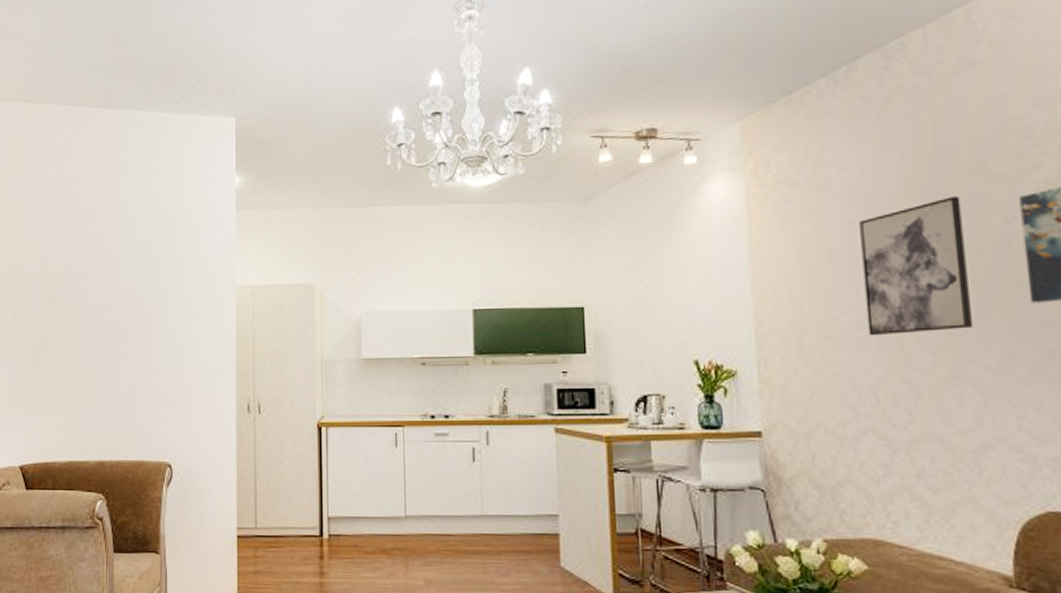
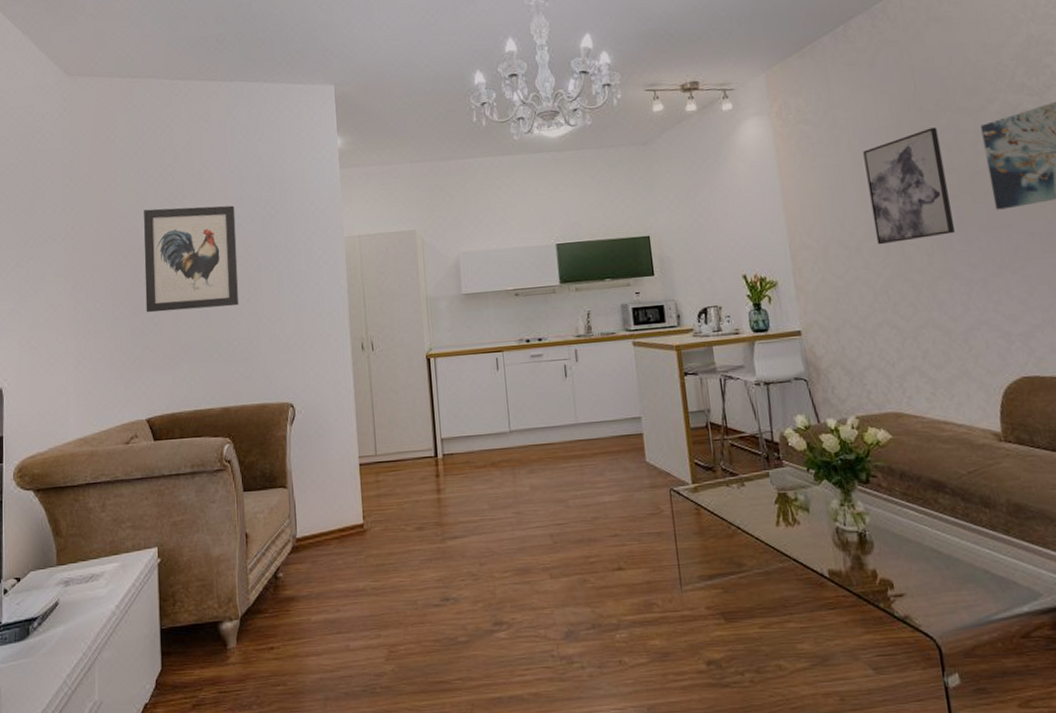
wall art: none [25,243,122,354] -> present [144,205,240,313]

